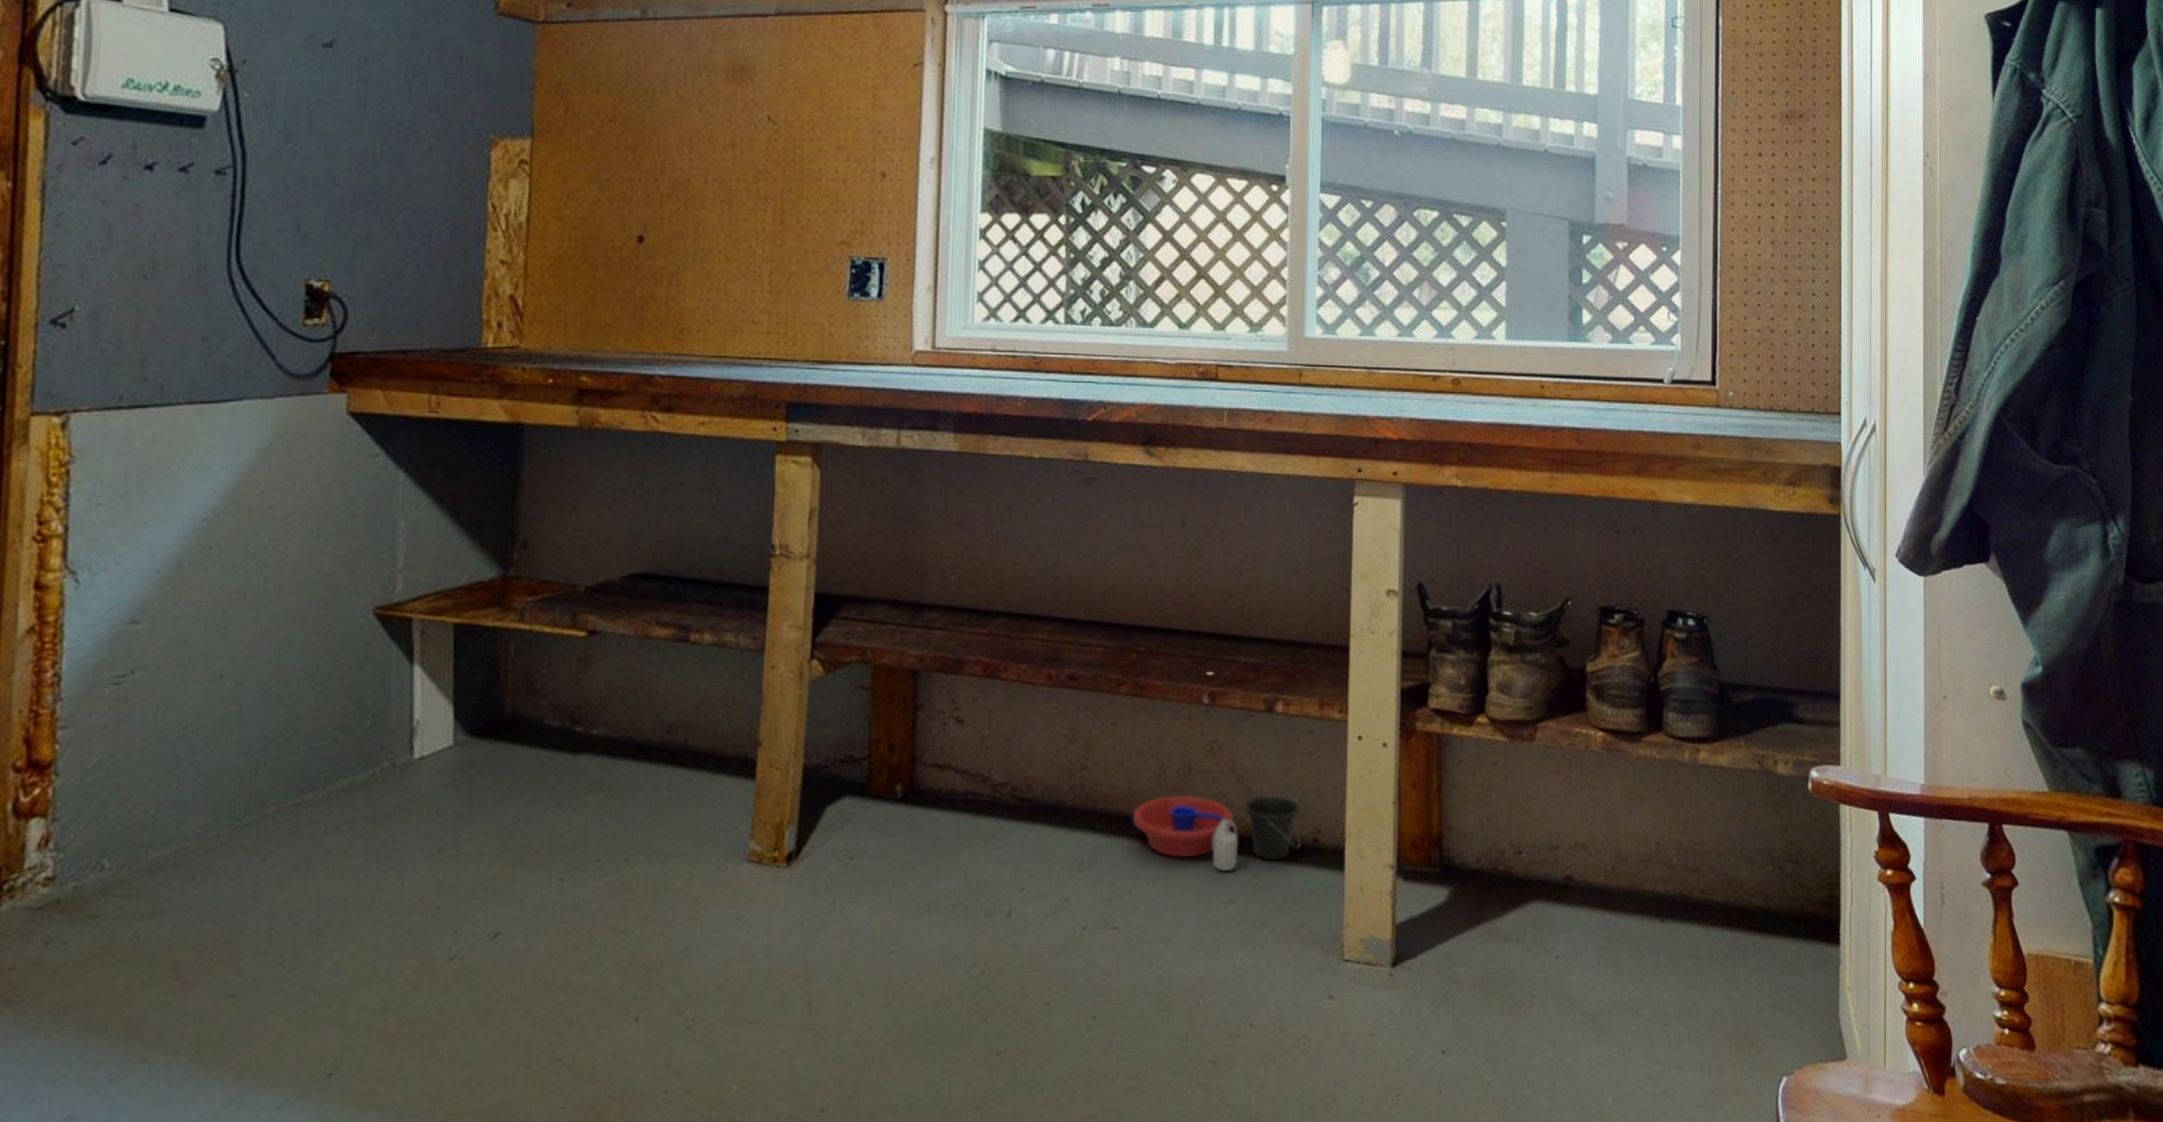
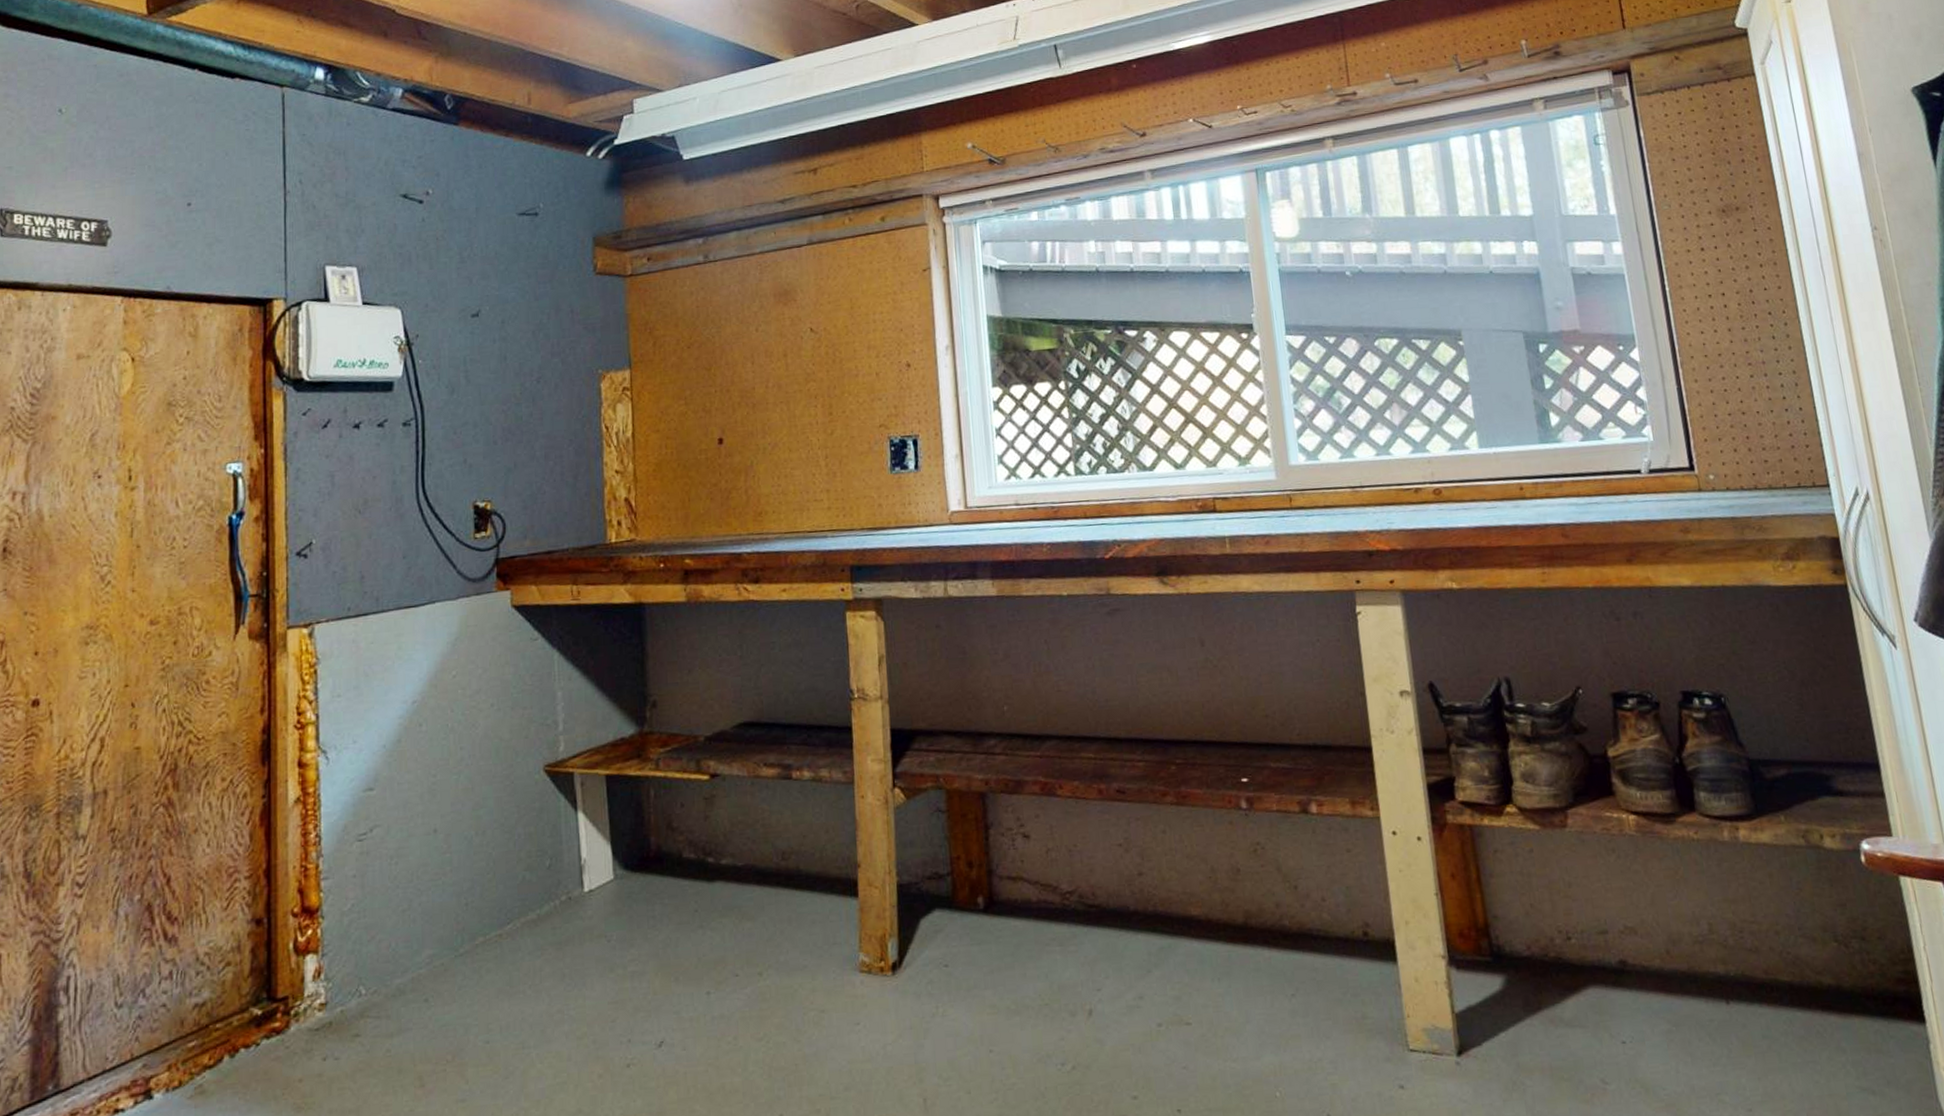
bucket: present [1132,795,1302,872] -> none [1190,891,1352,967]

